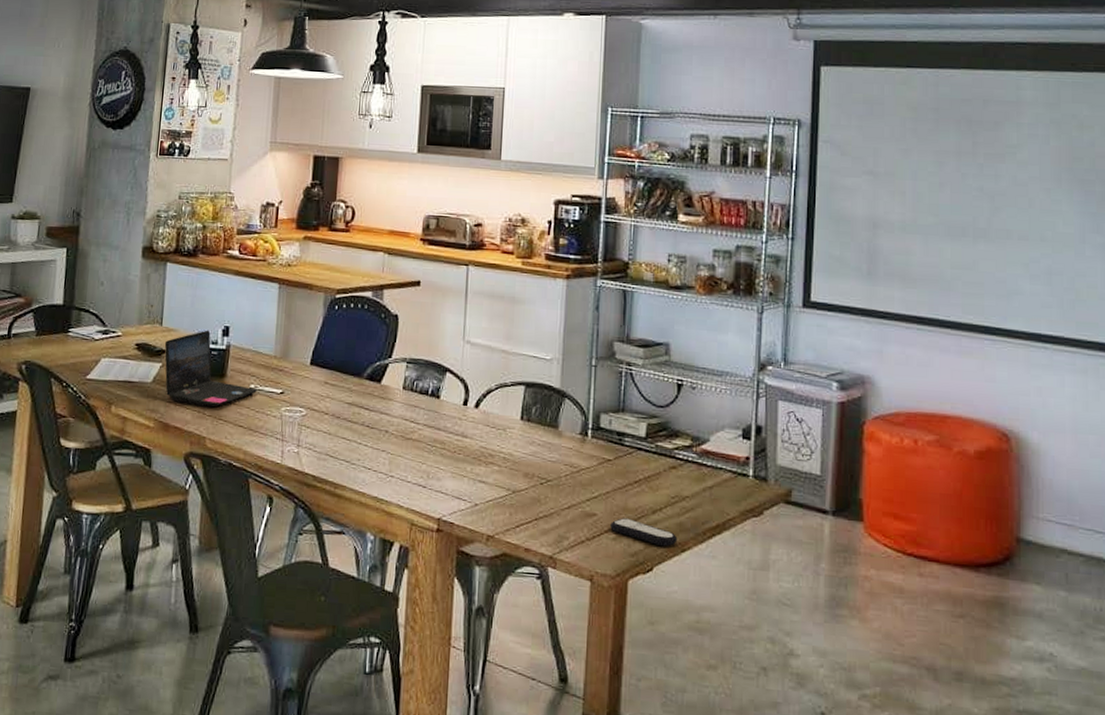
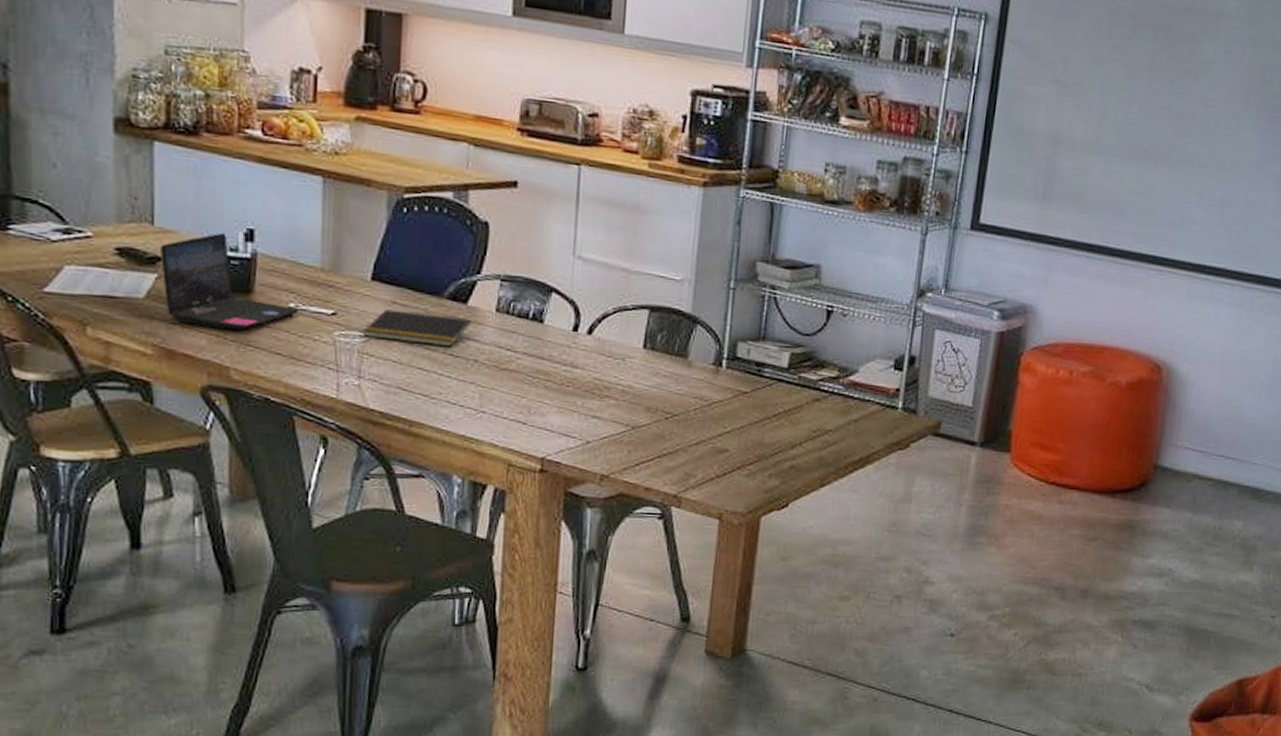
notepad: none [302,388,383,420] -> present [362,309,471,348]
remote control: present [610,518,678,547] -> none [744,453,817,482]

